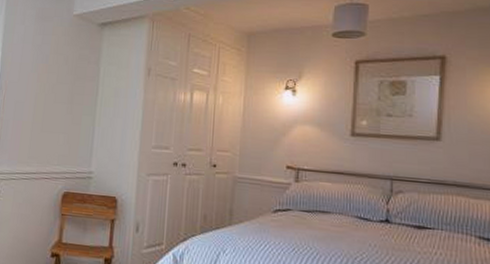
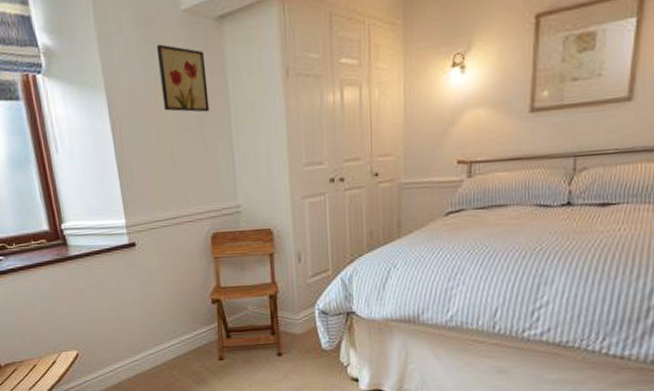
wall art: none [44,36,84,92] -> present [156,44,210,113]

